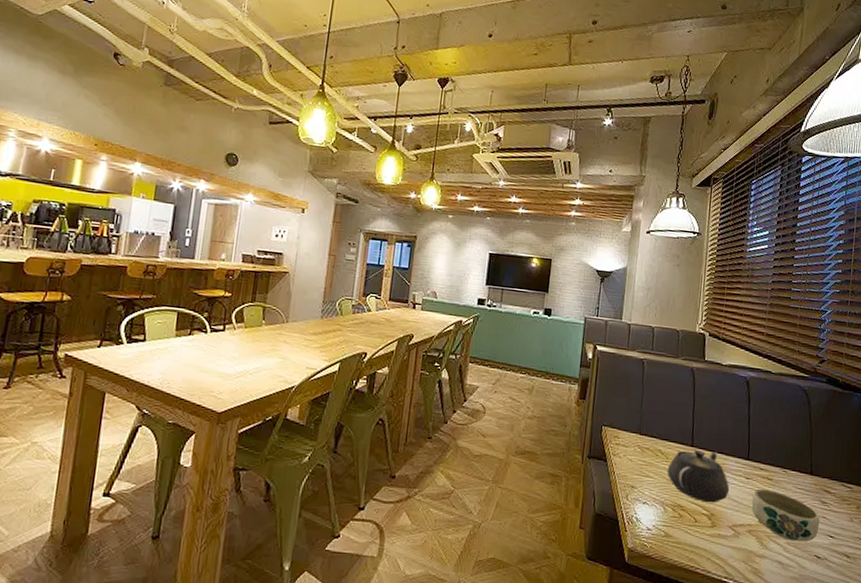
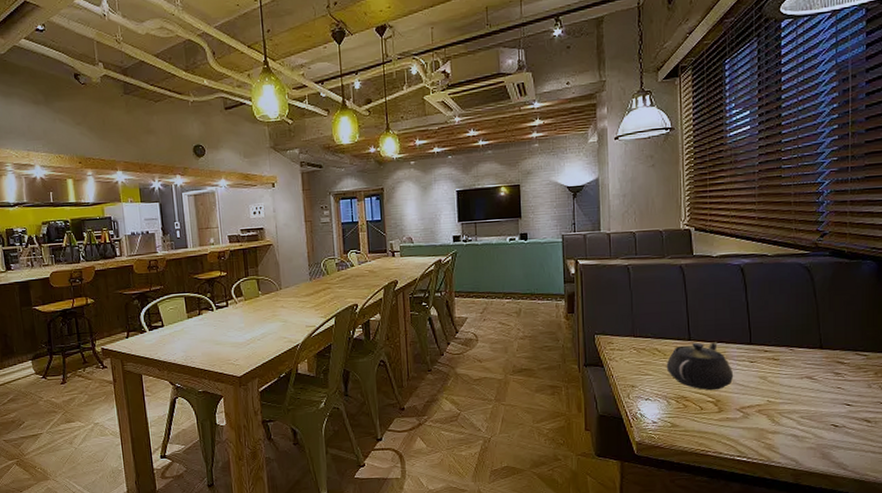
bowl: present [751,488,820,542] -> none [758,369,835,415]

